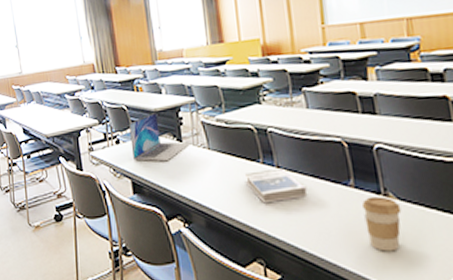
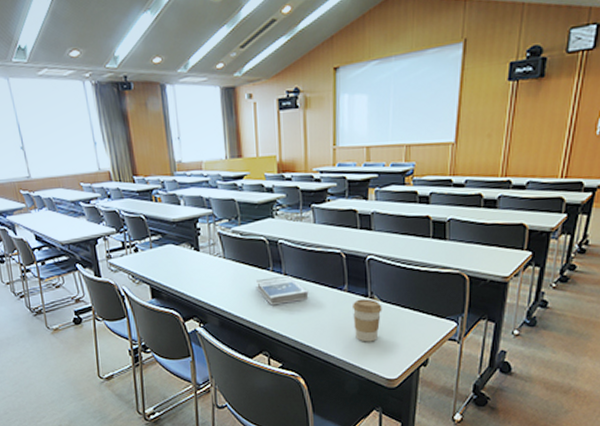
laptop: present [129,111,191,162] -> none [148,221,208,269]

